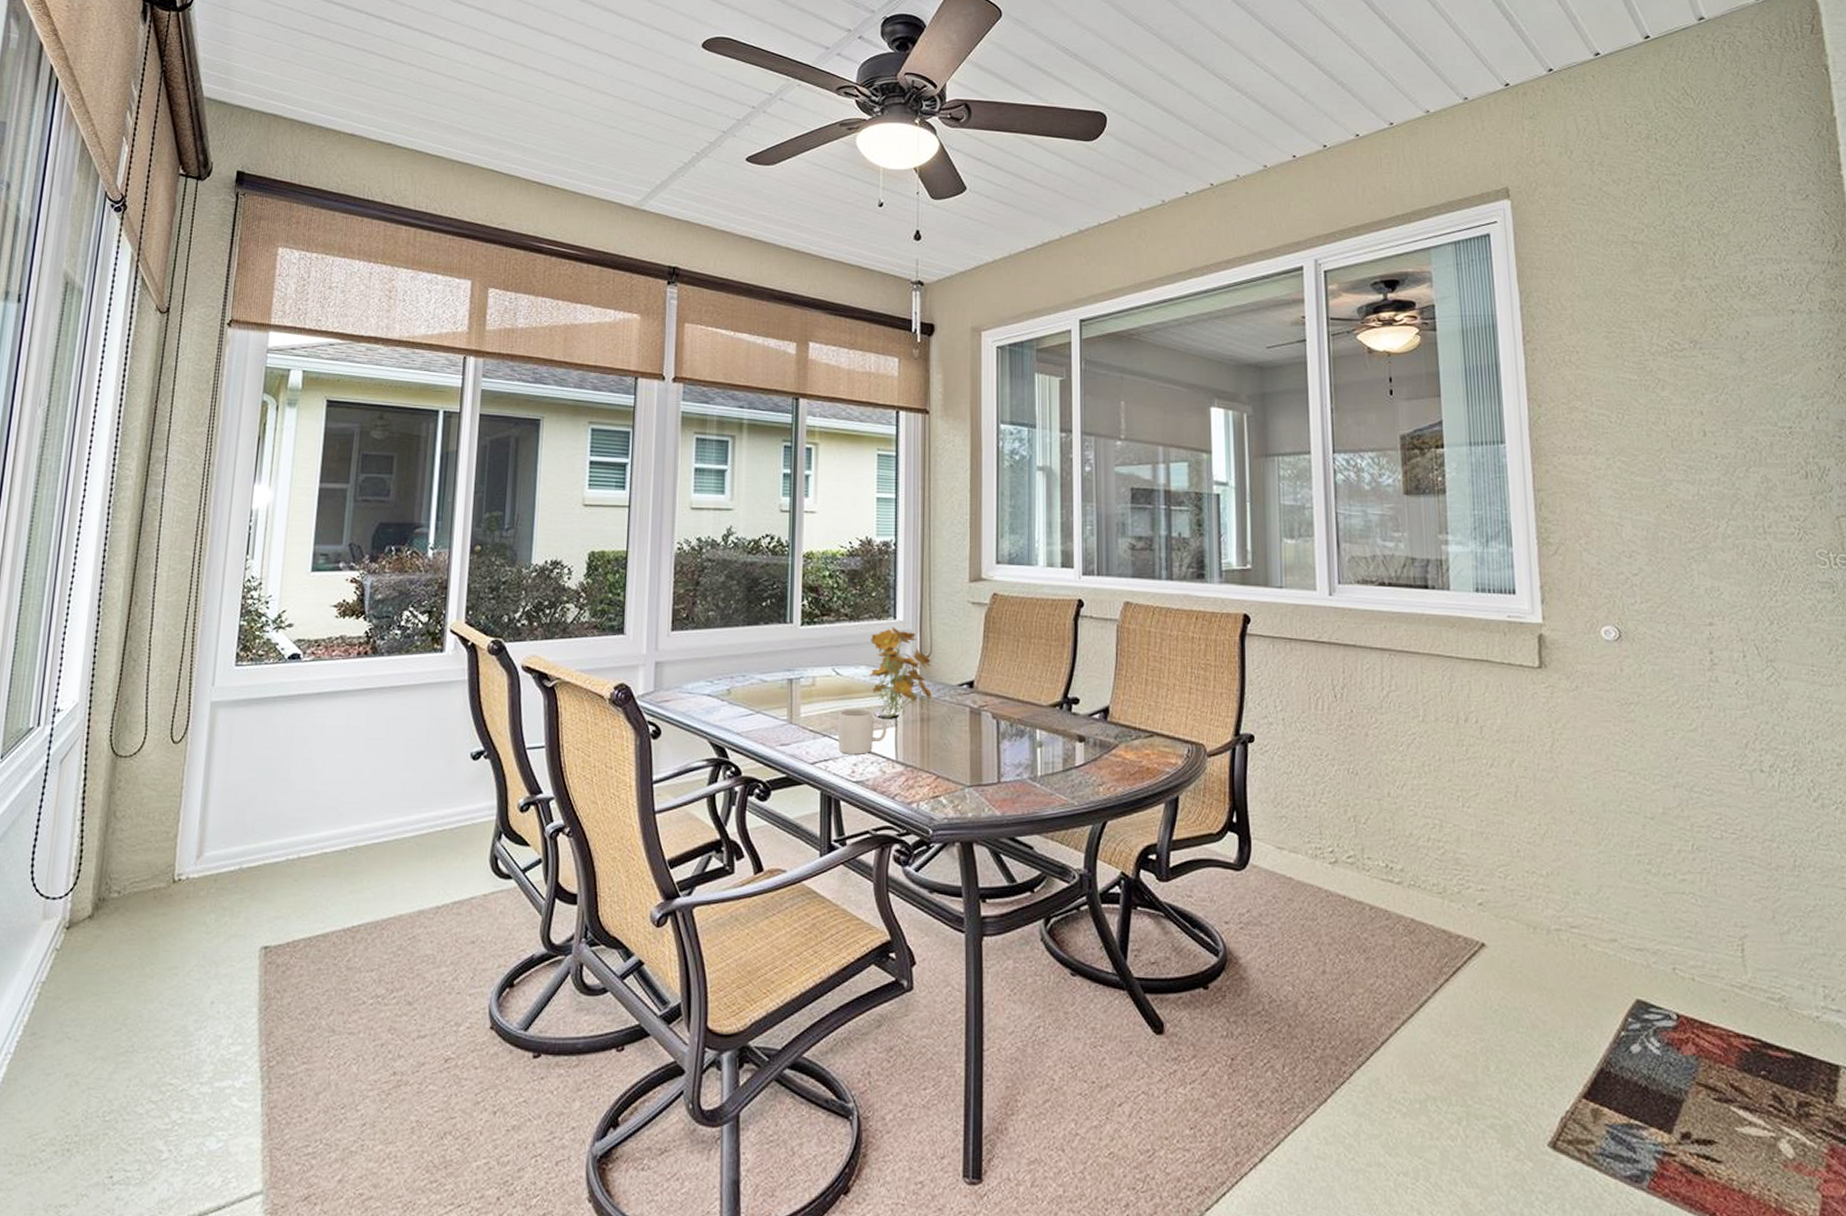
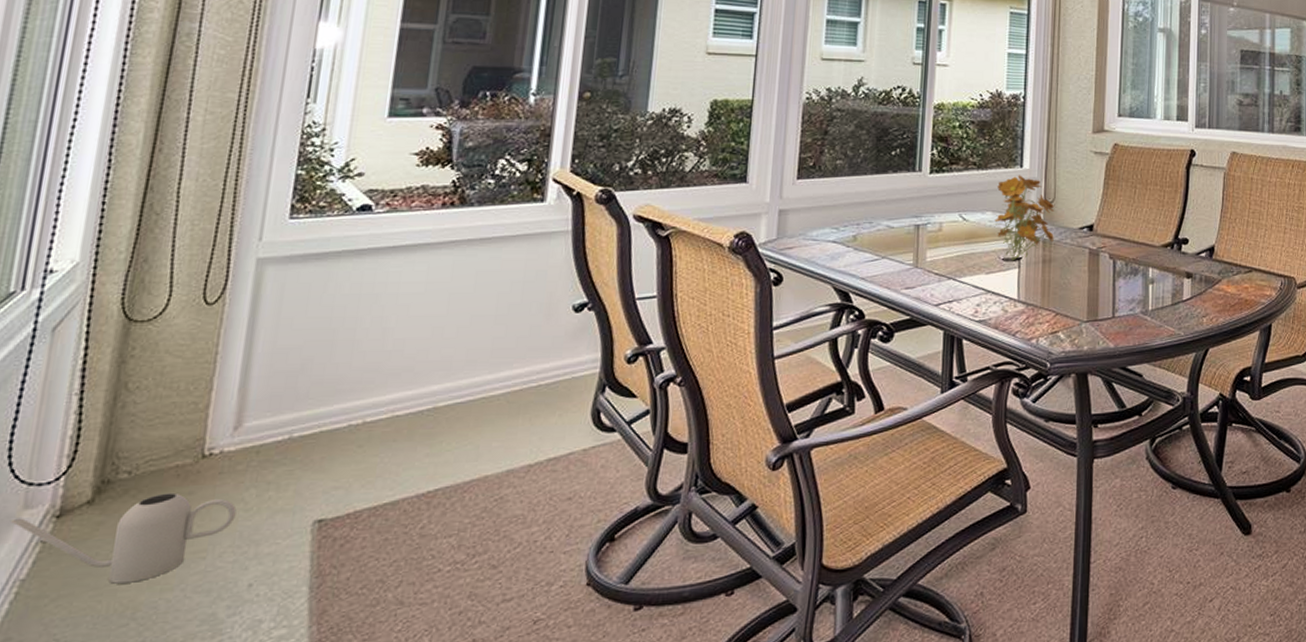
watering can: none [33,913,200,992] -> present [9,492,237,584]
mug: present [837,708,887,755] -> none [962,251,1011,295]

